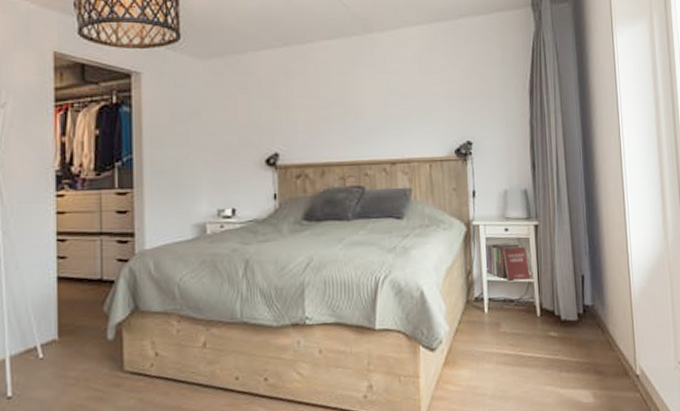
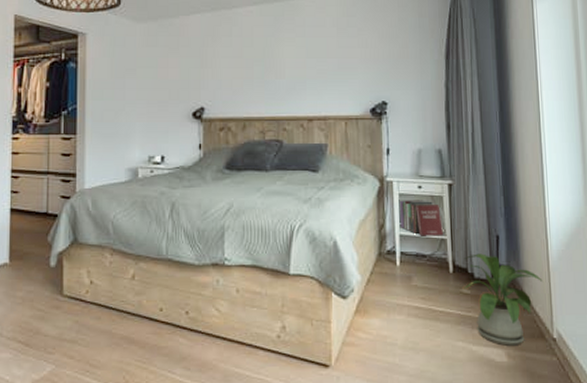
house plant: none [550,294,626,387] -> present [464,253,543,346]

